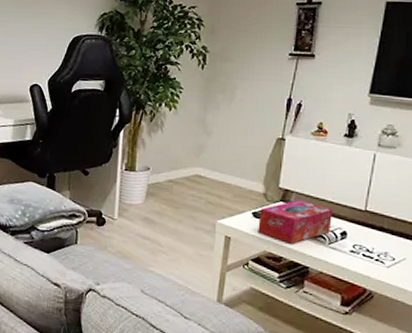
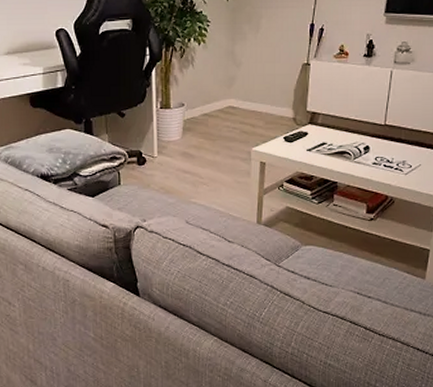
tissue box: present [258,200,333,244] -> none [290,121,356,163]

